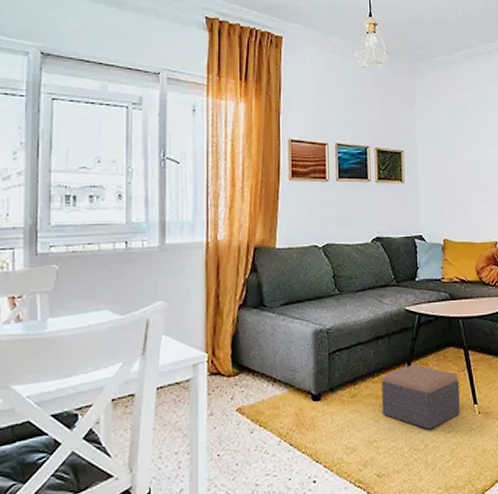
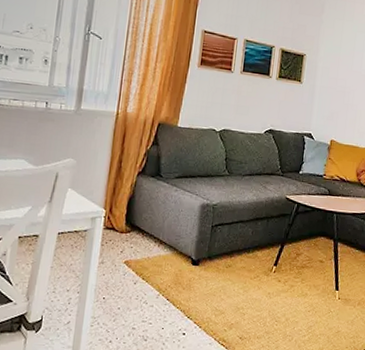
footstool: present [381,364,460,430] -> none [252,247,326,306]

